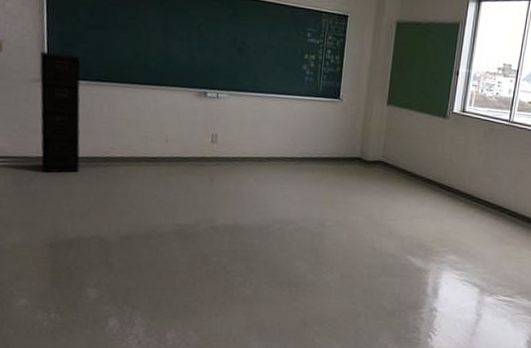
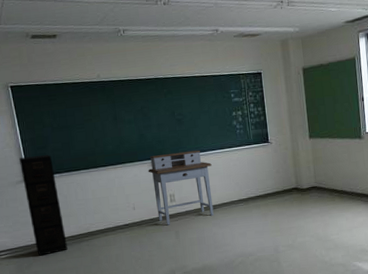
desk: none [191,84,268,169] -> present [148,150,214,225]

